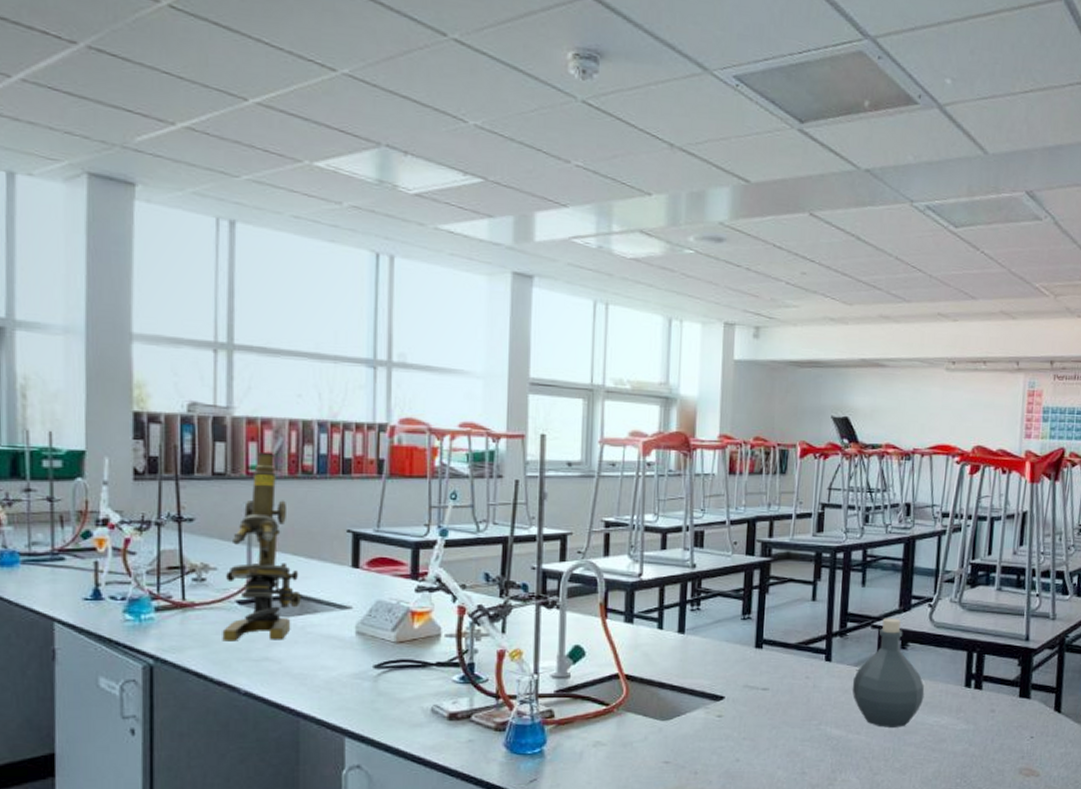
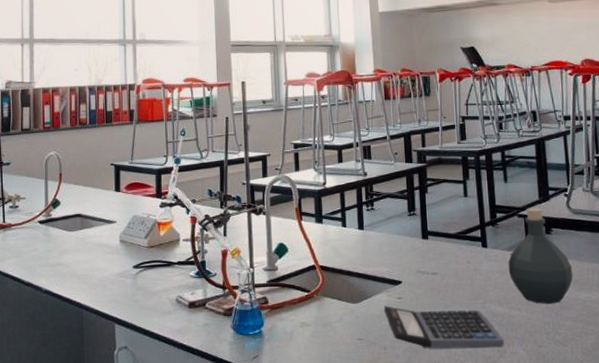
microscope: present [222,453,301,642] -> none [29,112,81,252]
calculator: none [698,725,836,774] -> present [383,306,504,348]

